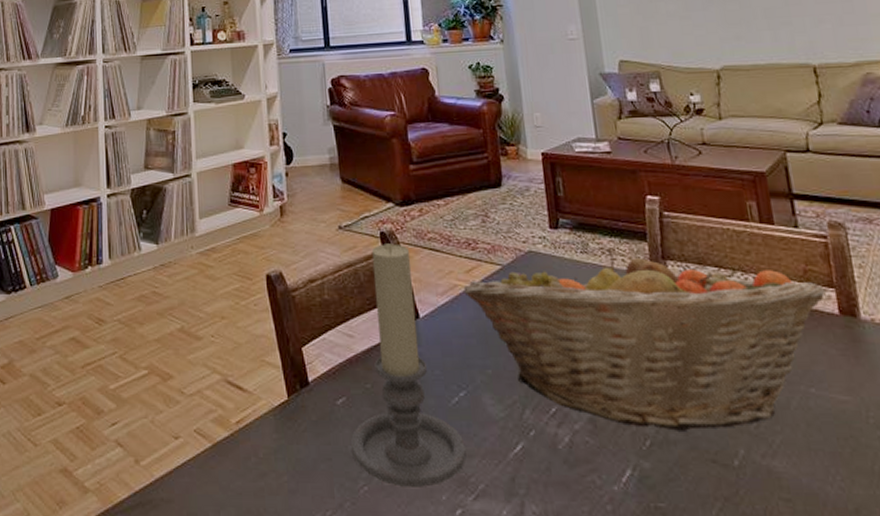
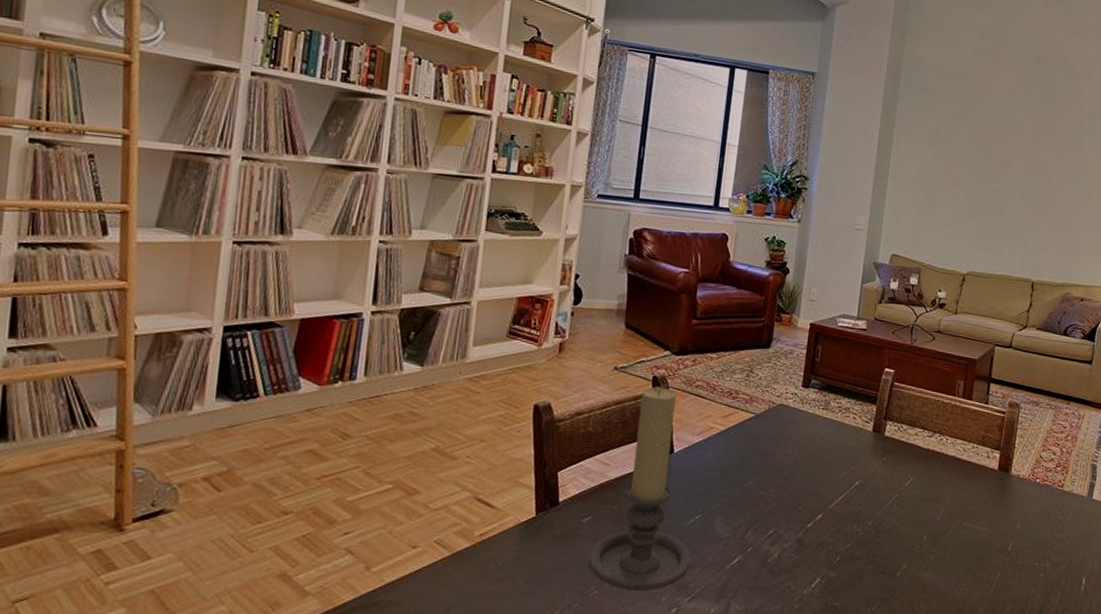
fruit basket: present [463,249,825,431] -> none [717,408,993,551]

